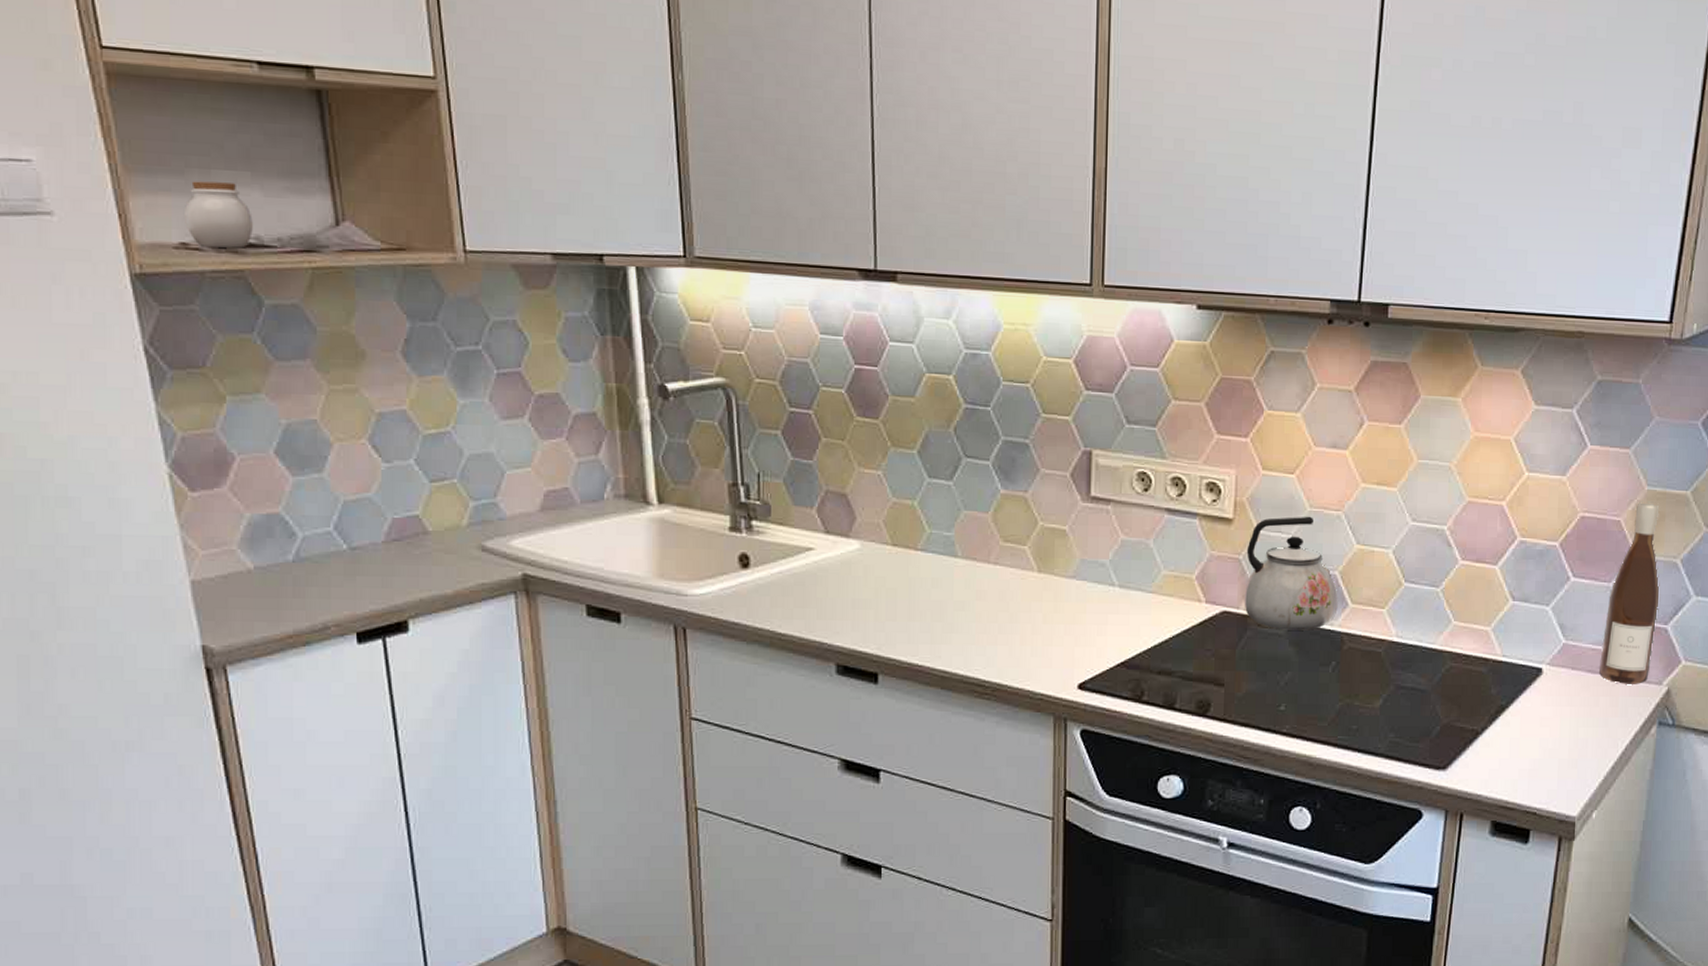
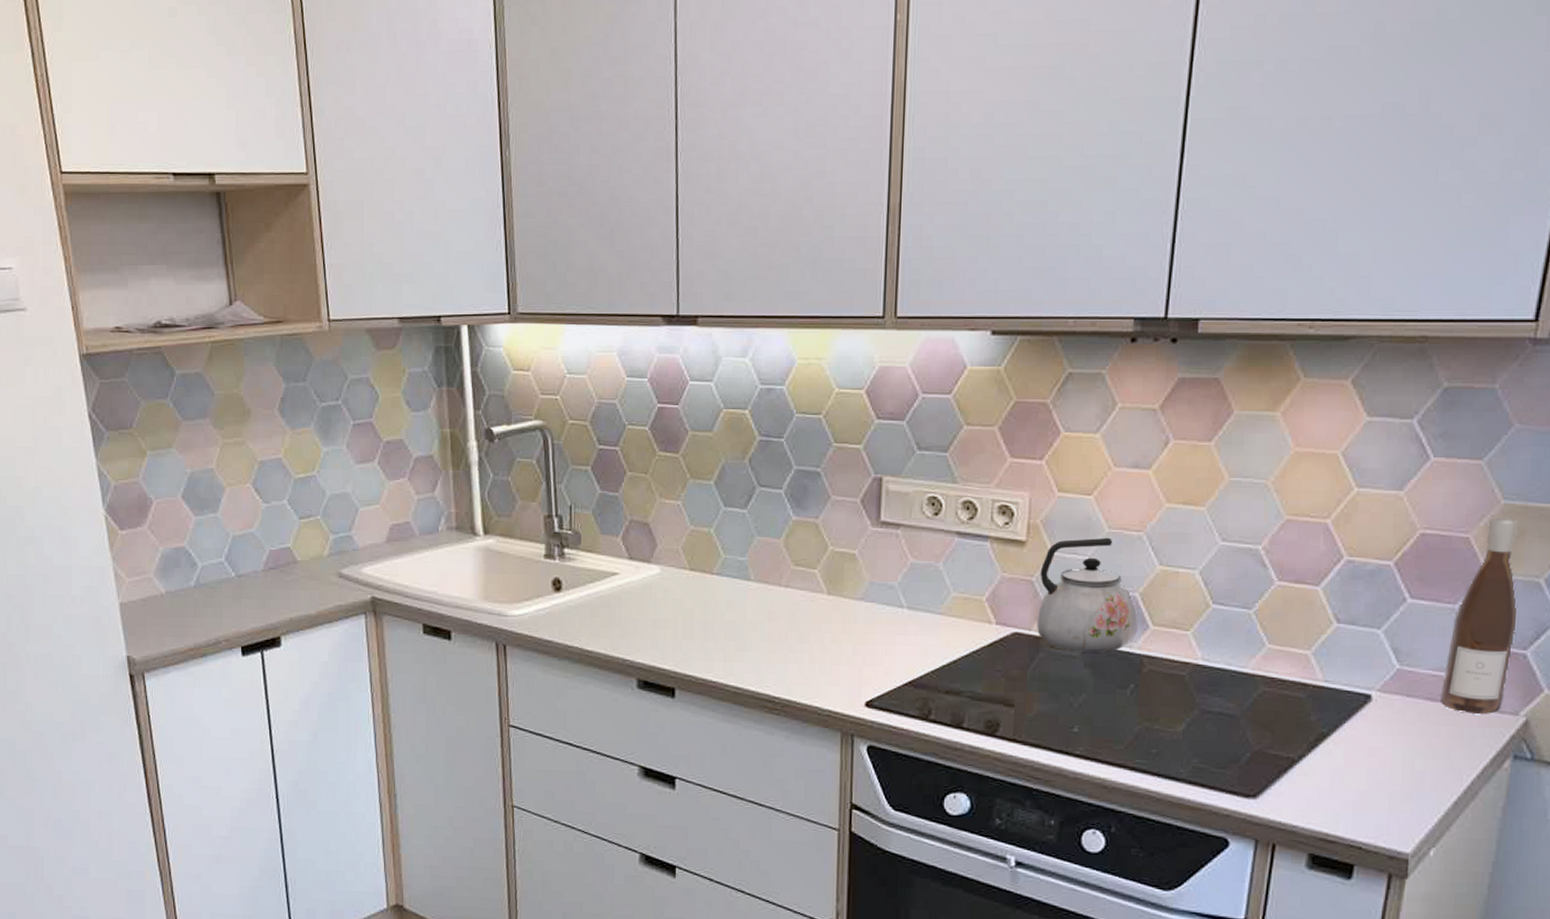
jar: present [183,181,254,249] -> none [118,275,169,330]

